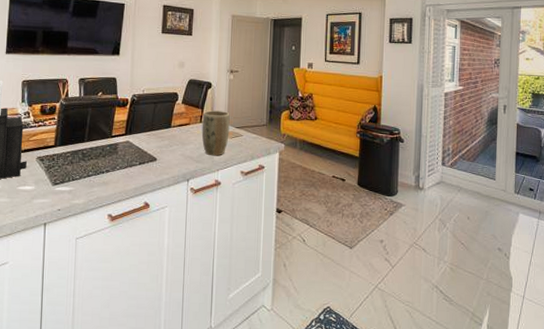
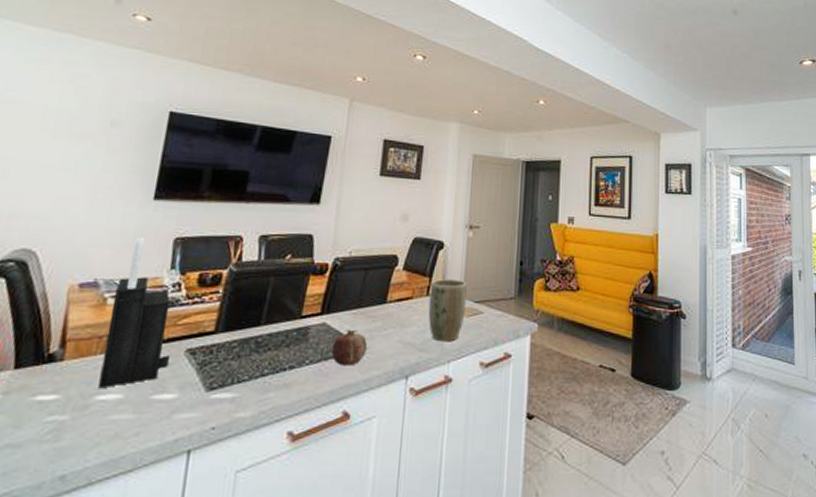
fruit: none [135,146,159,171] -> present [332,329,368,366]

